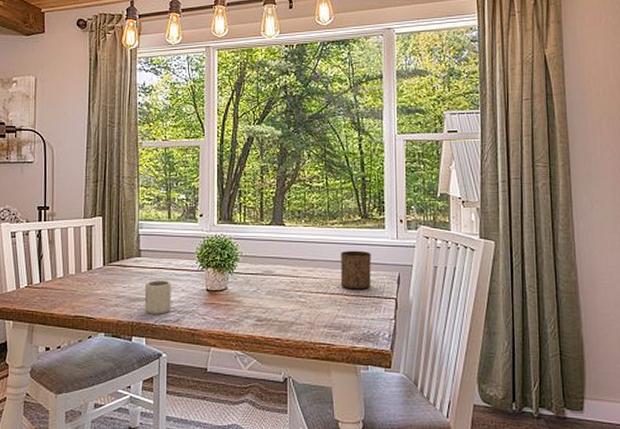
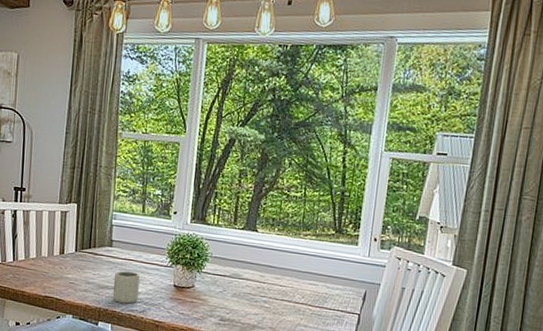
cup: present [340,250,372,290] -> none [306,262,341,303]

